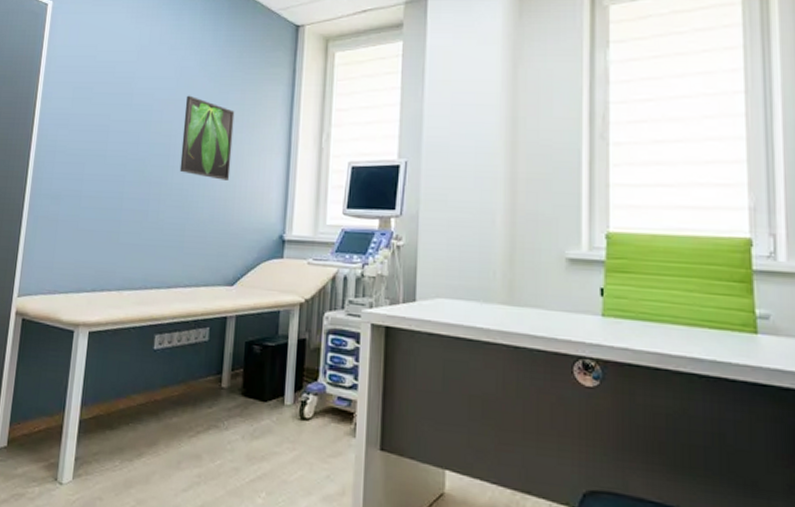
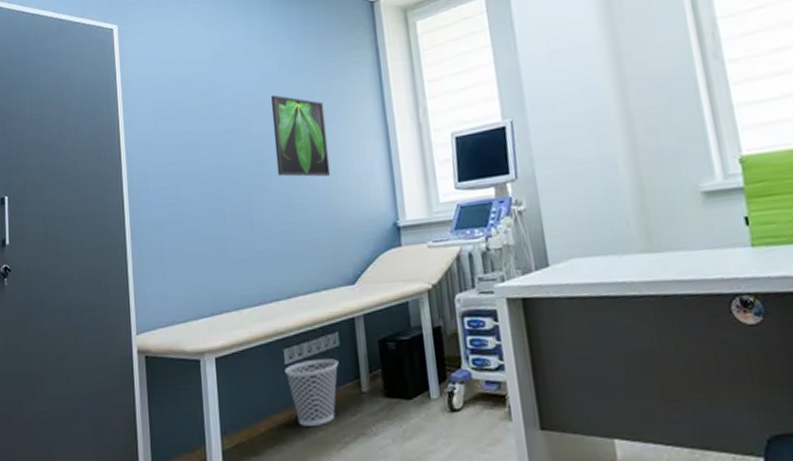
wastebasket: none [152,349,205,412] -> present [284,358,339,426]

